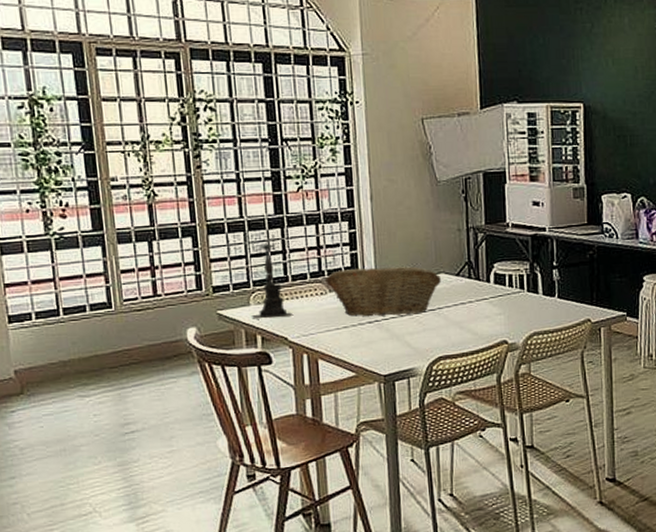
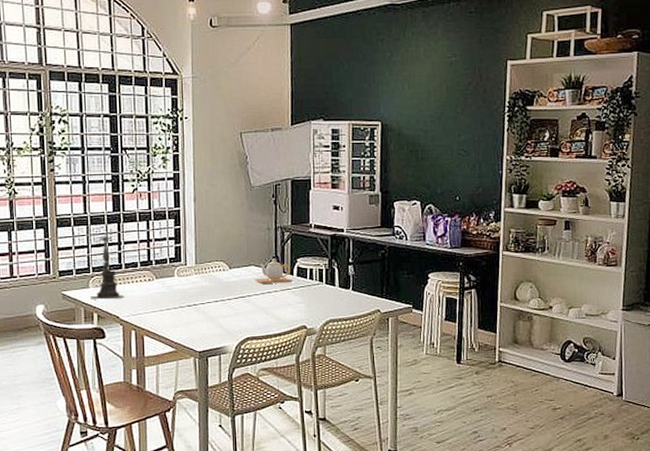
fruit basket: present [325,266,441,317] -> none [153,259,251,301]
teapot: none [445,264,489,294] -> present [255,258,292,284]

